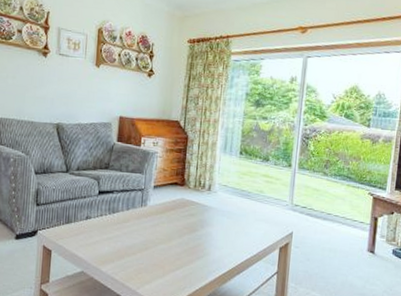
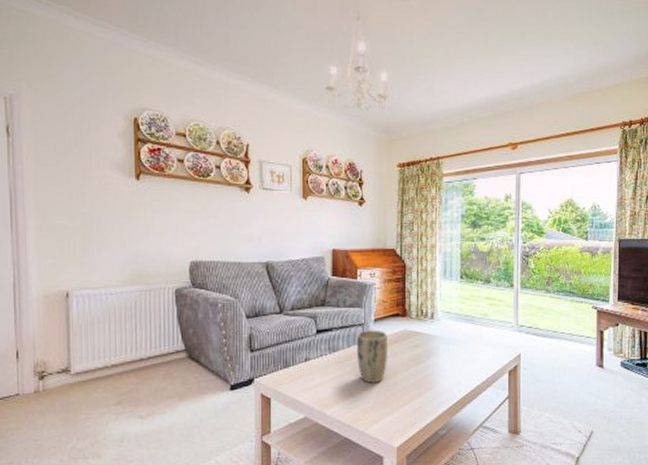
plant pot: none [134,195,165,247] -> present [356,330,388,384]

